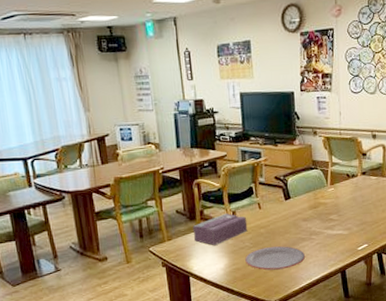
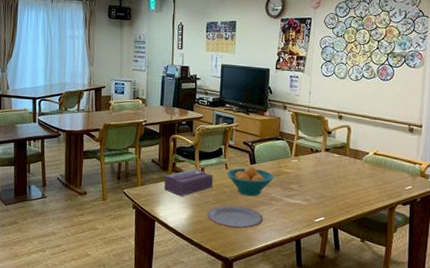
fruit bowl: none [260,201,313,235] -> present [226,166,275,197]

